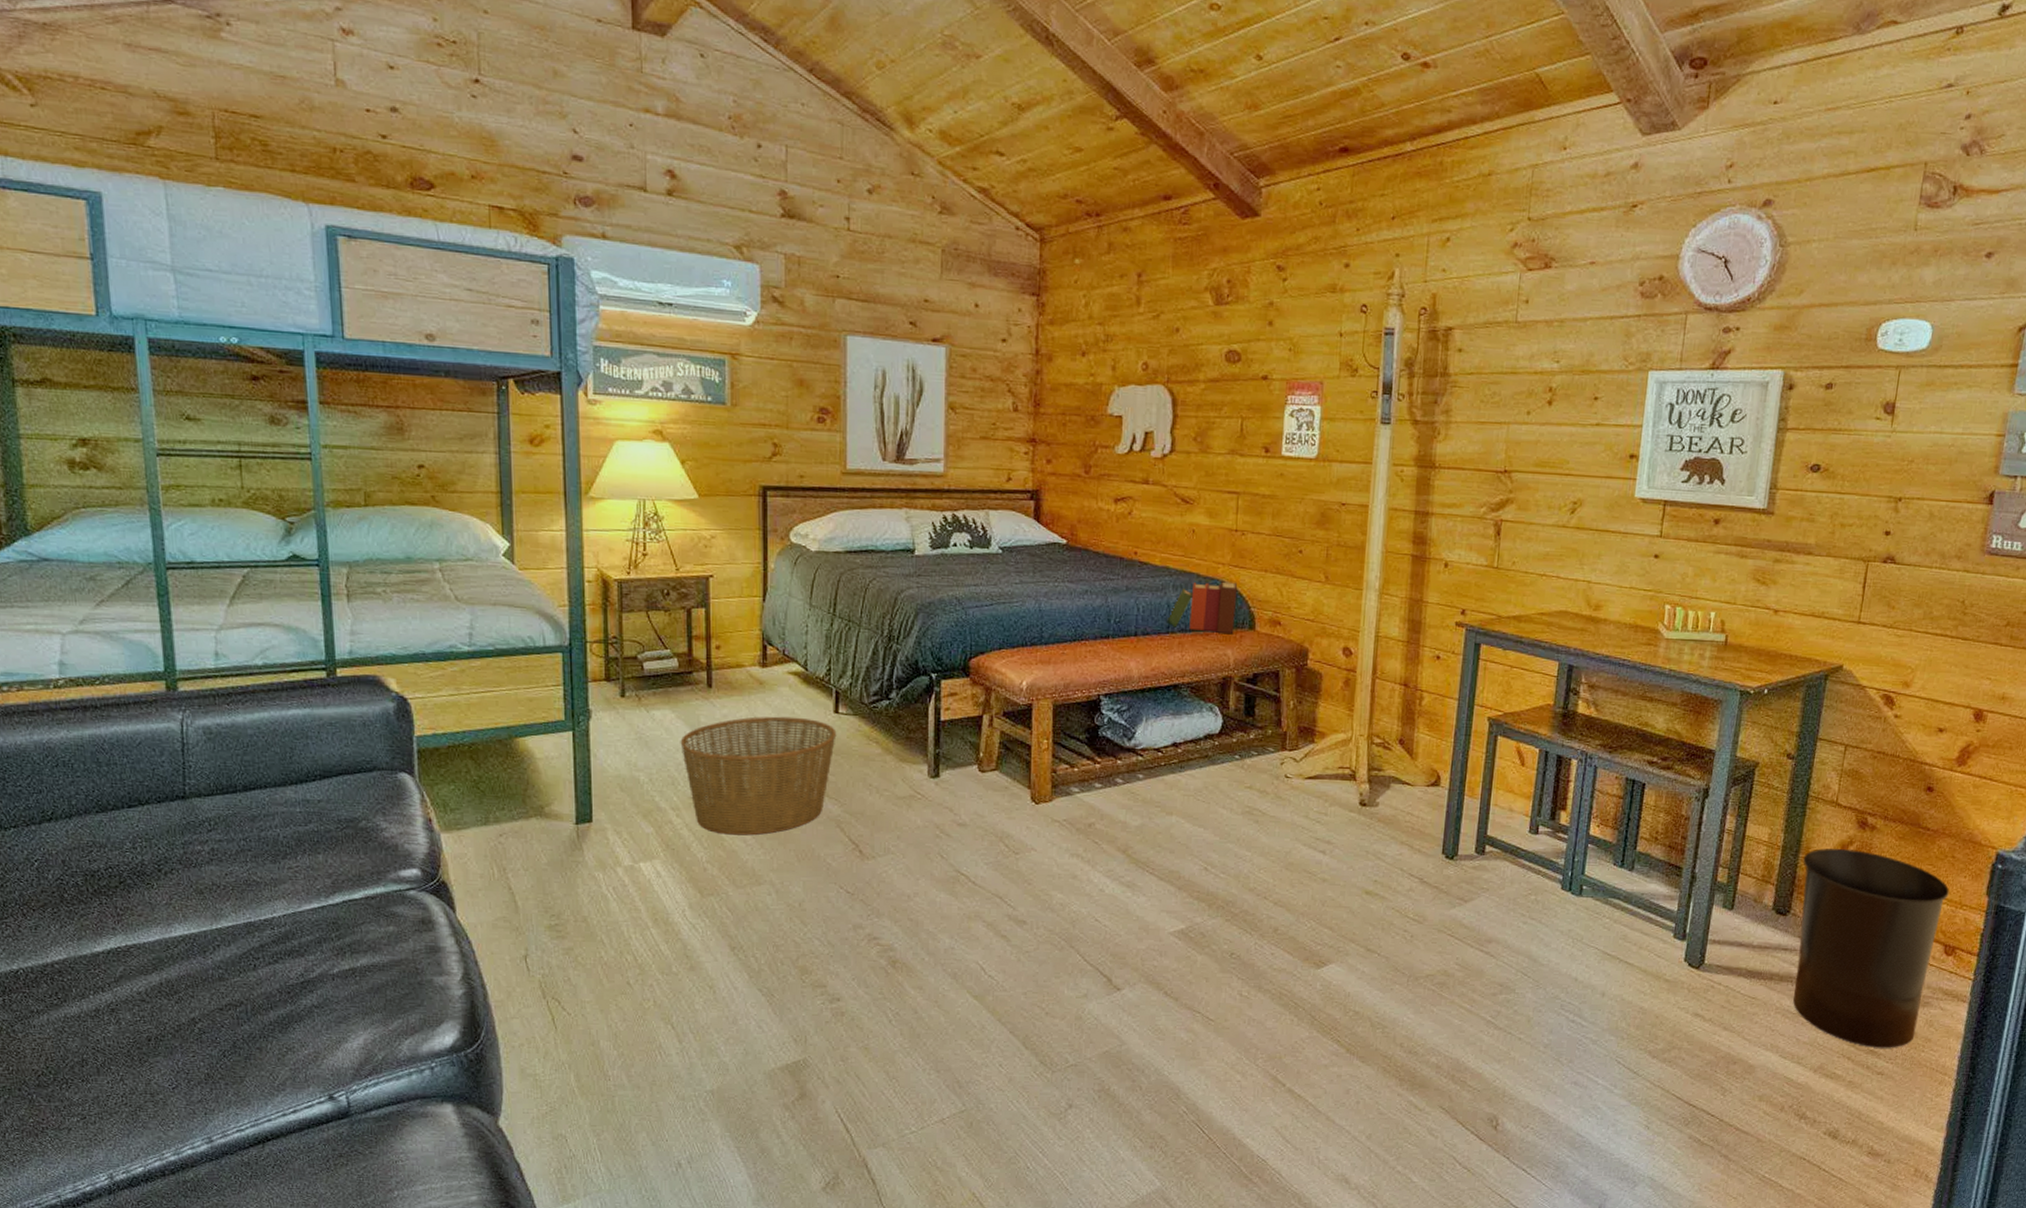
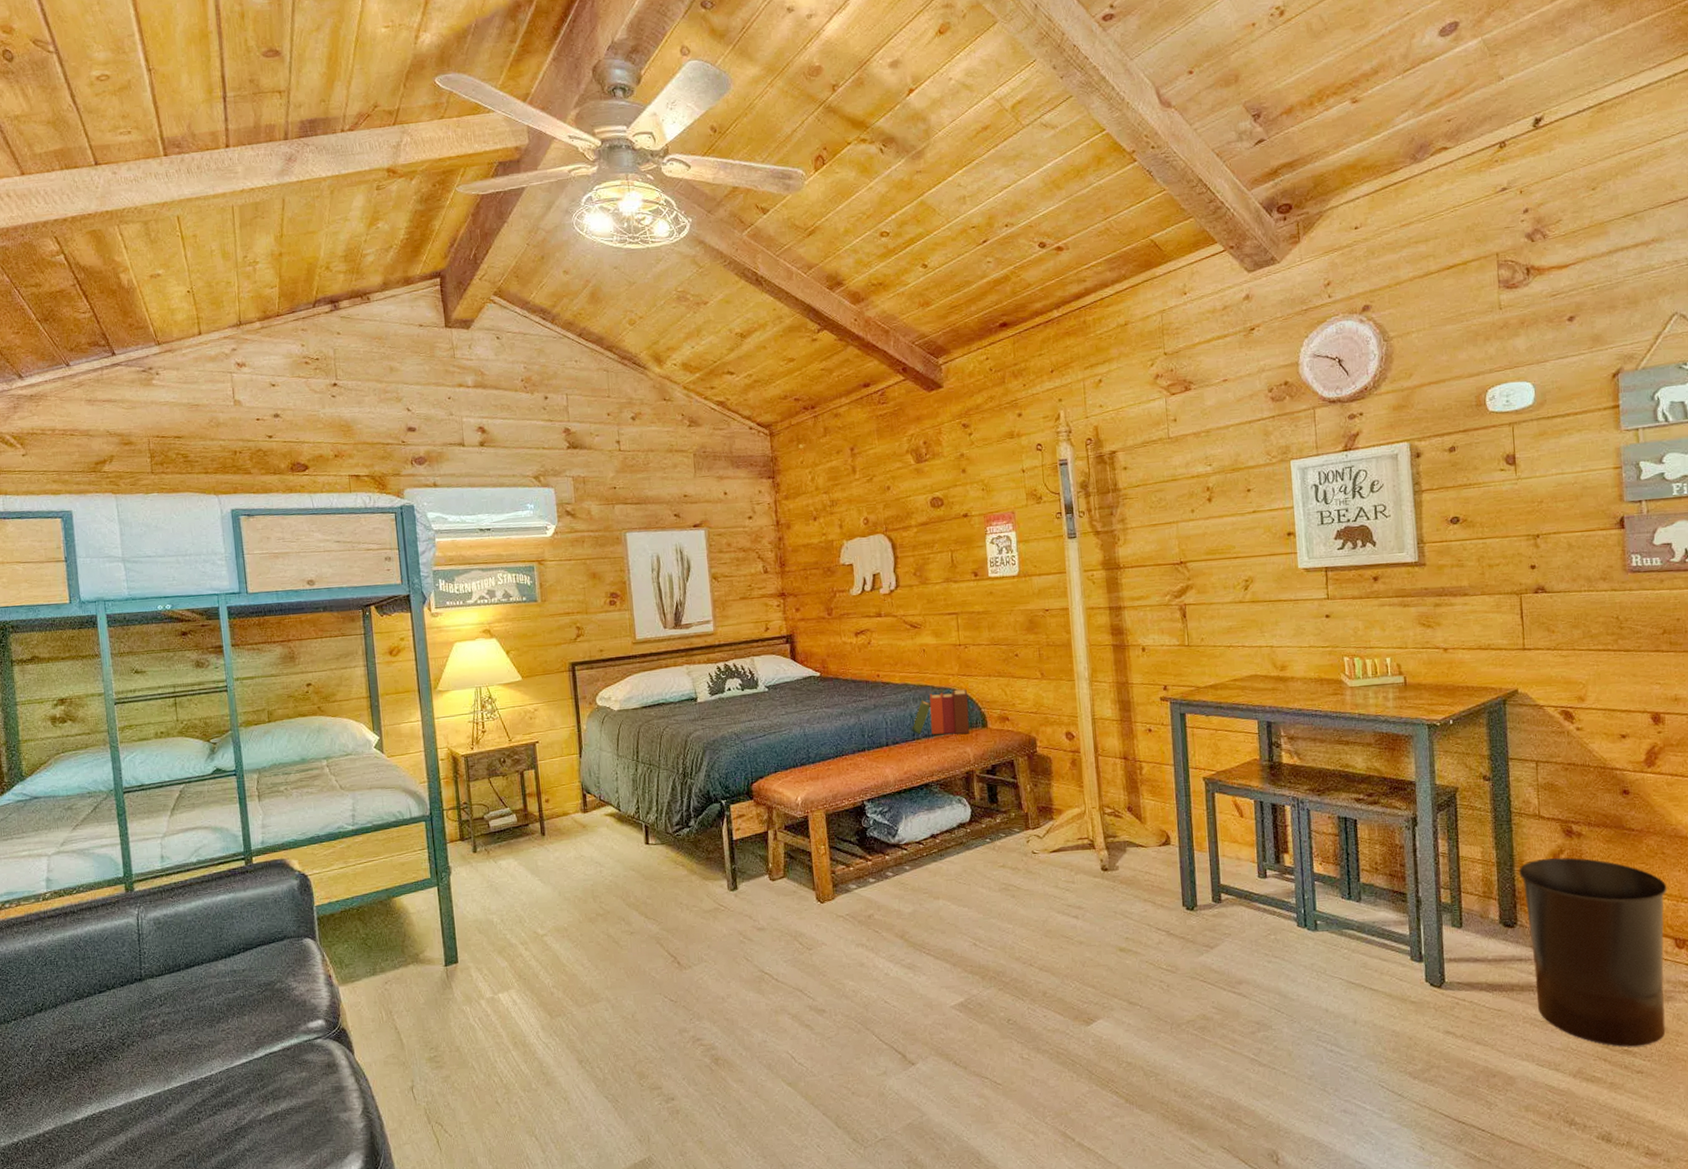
basket: present [680,716,837,836] -> none [523,851,649,961]

